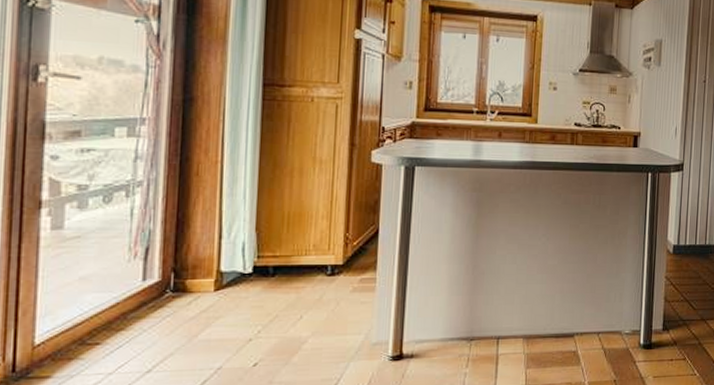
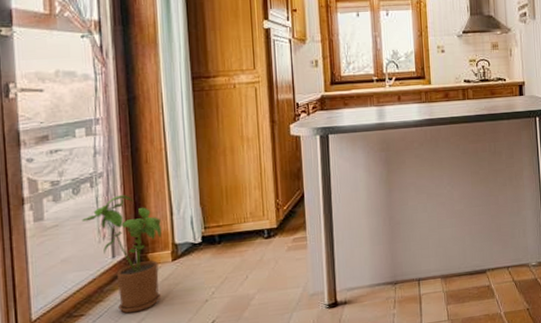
house plant: none [111,209,207,347] -> present [82,195,162,314]

